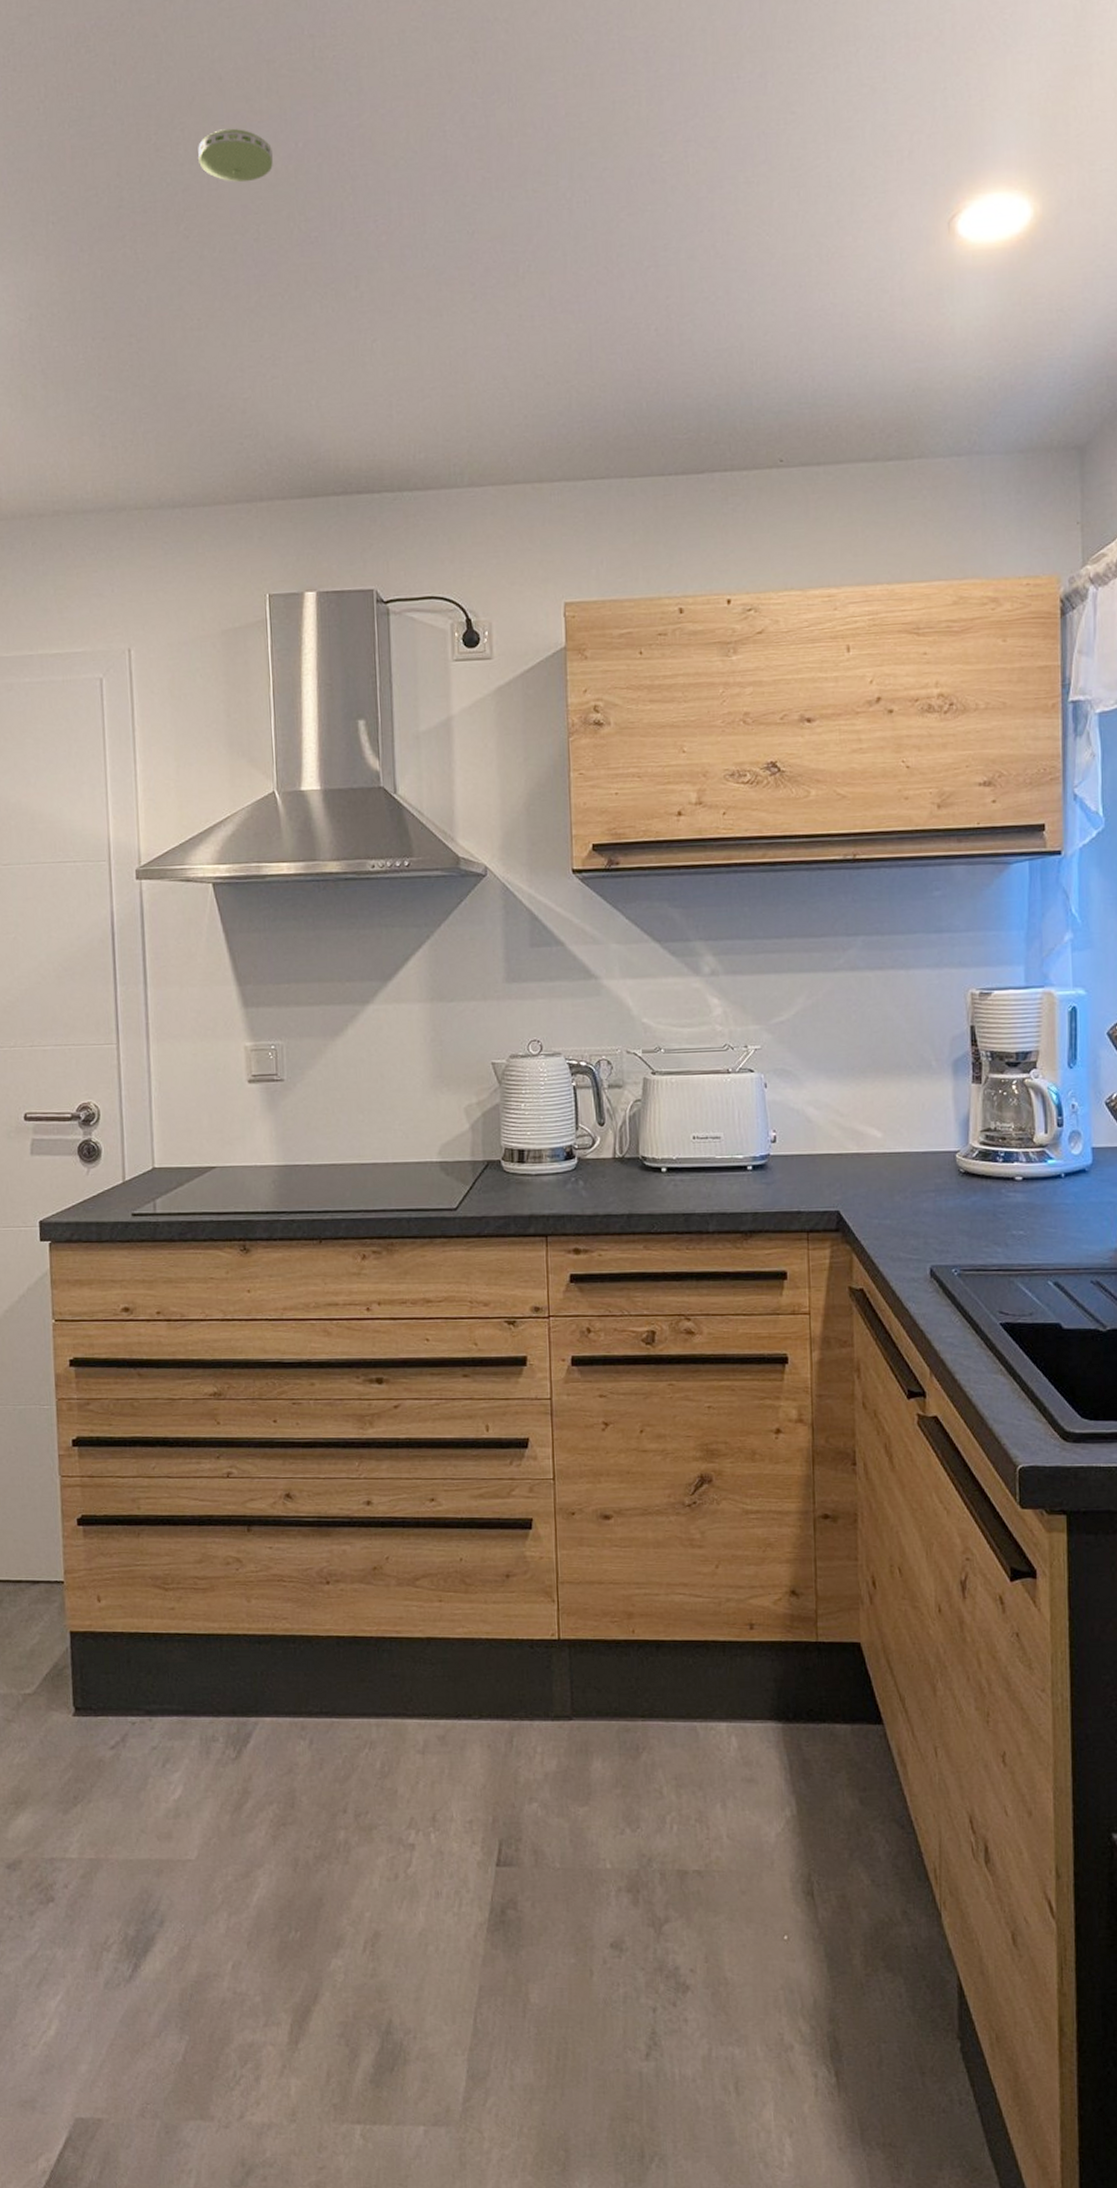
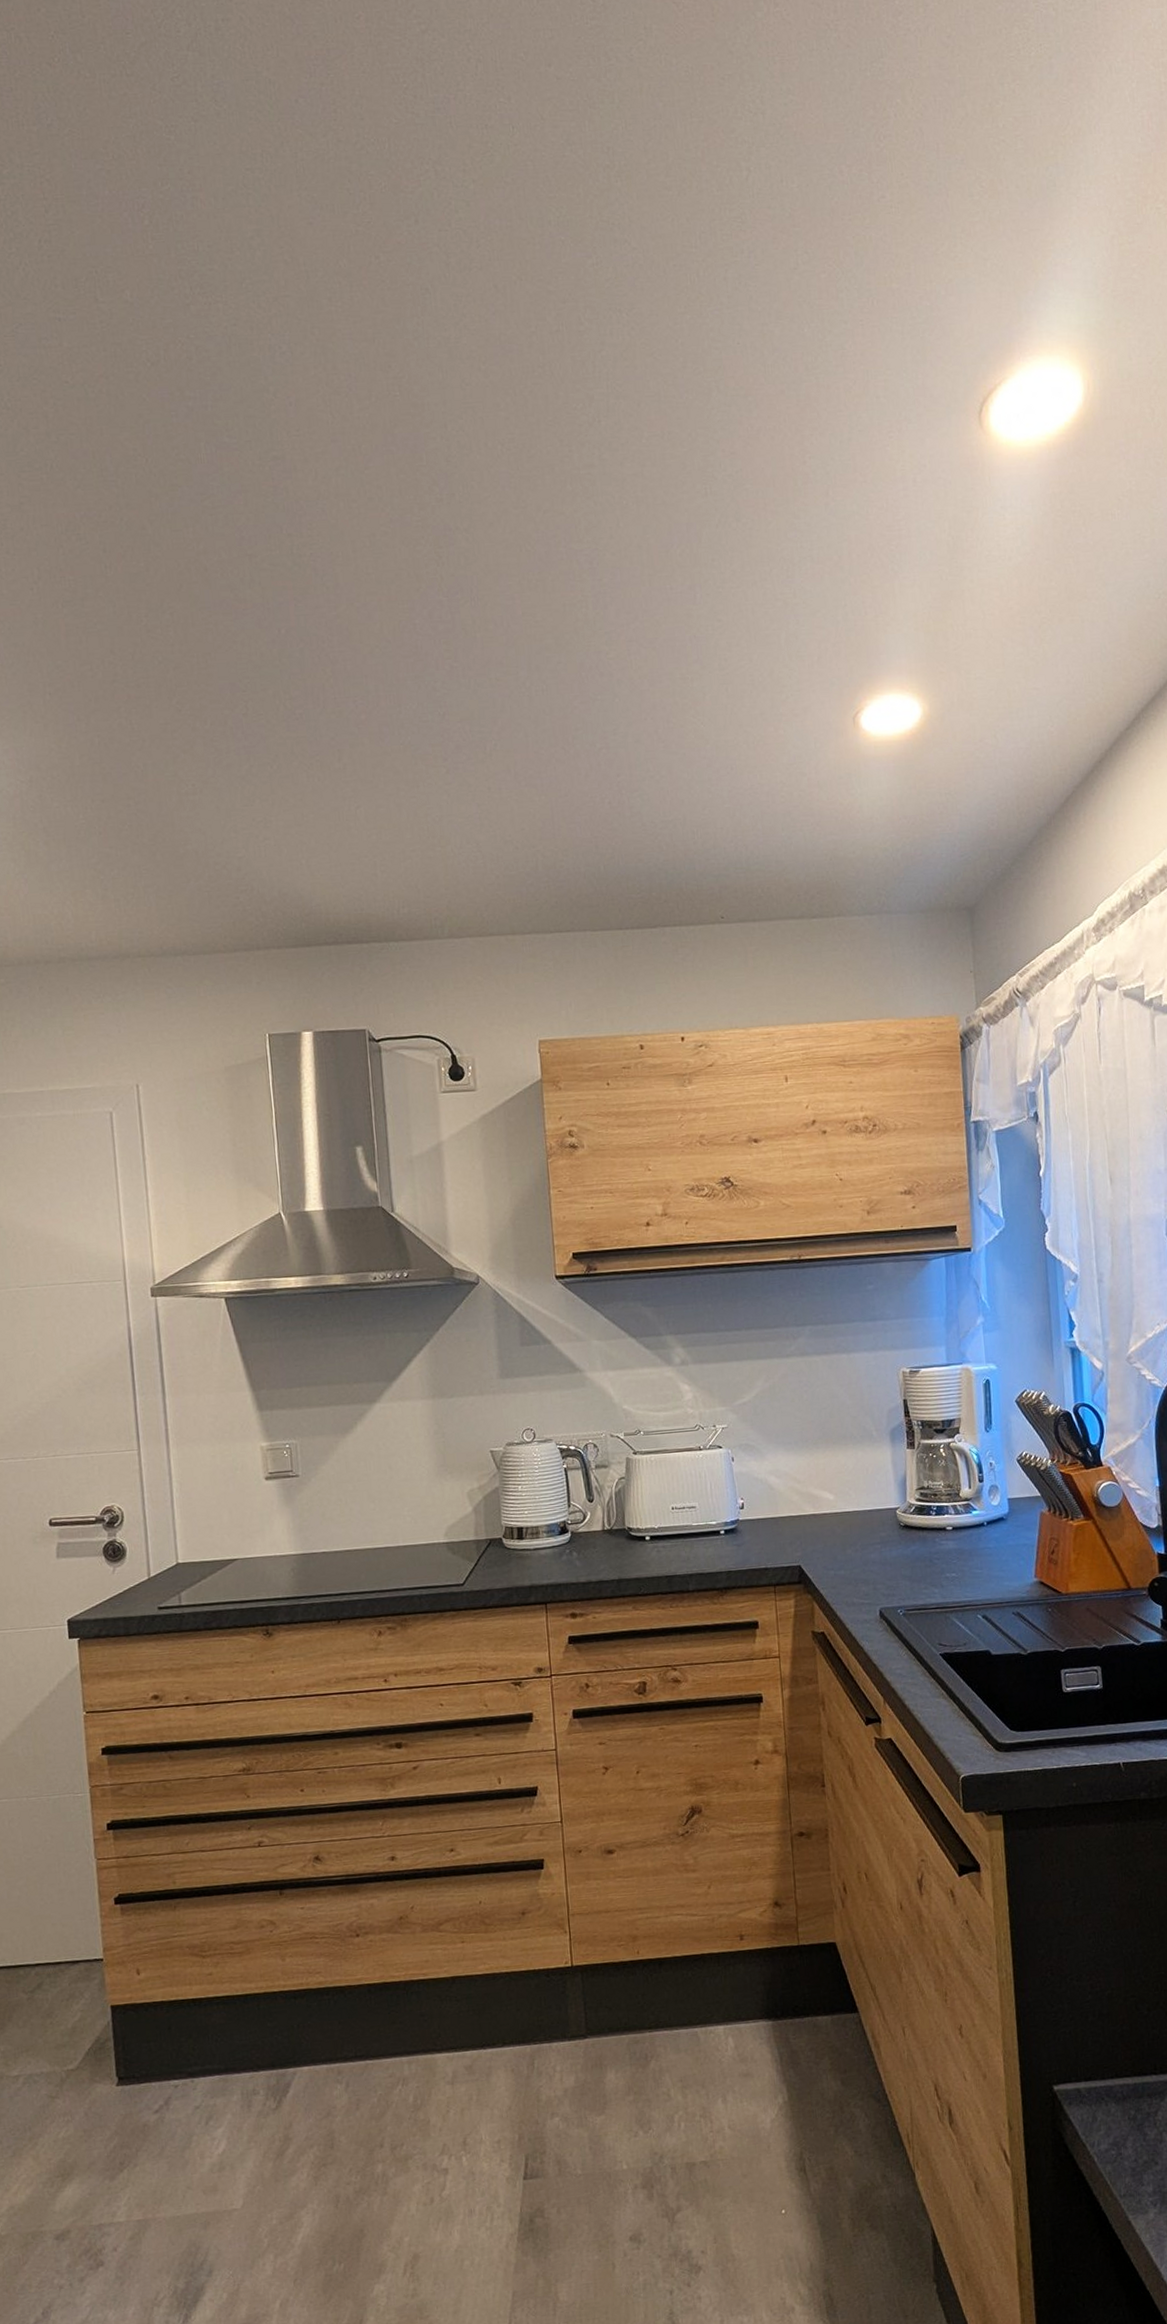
smoke detector: present [198,128,273,183] -> none [187,614,258,663]

